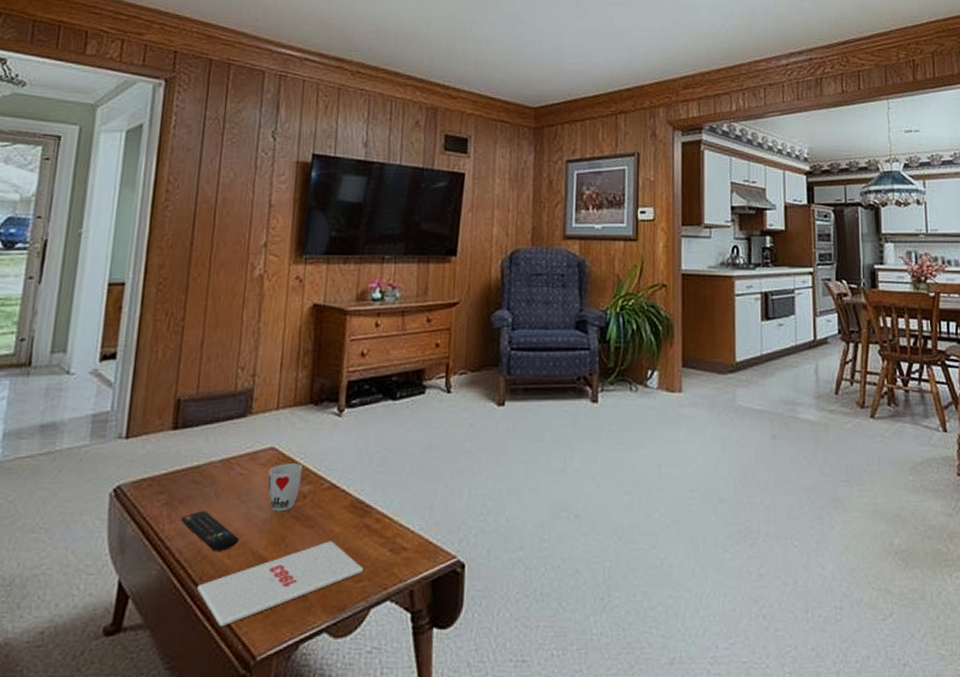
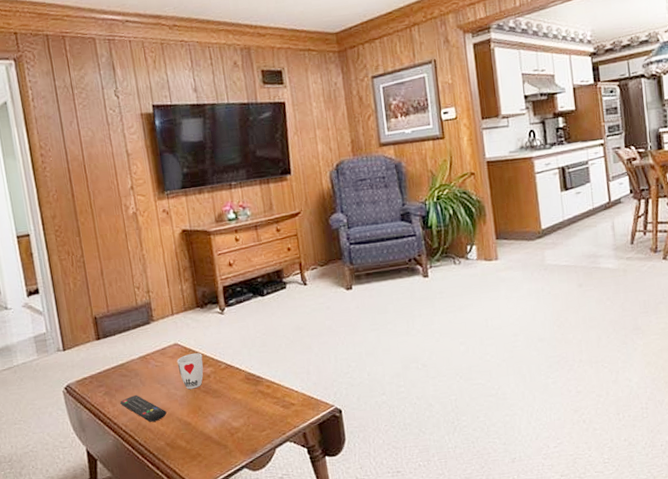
magazine: present [197,541,363,627] -> none [144,405,265,473]

